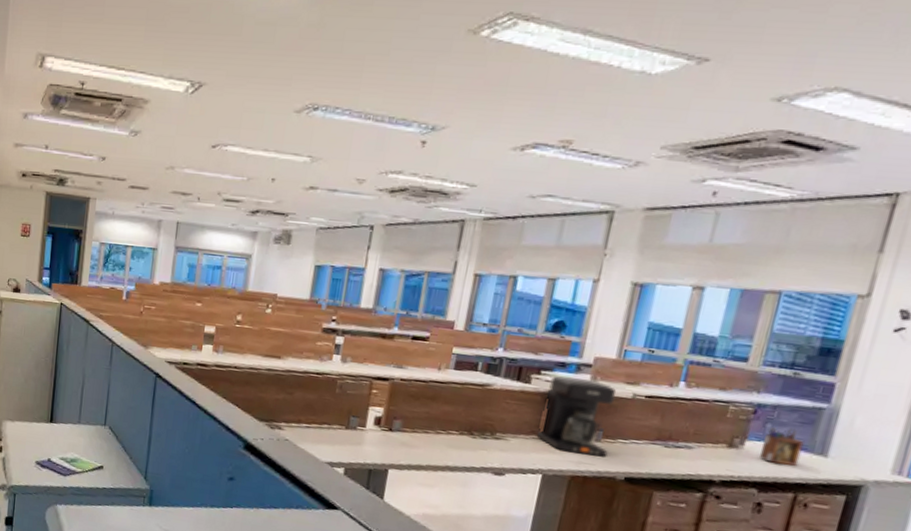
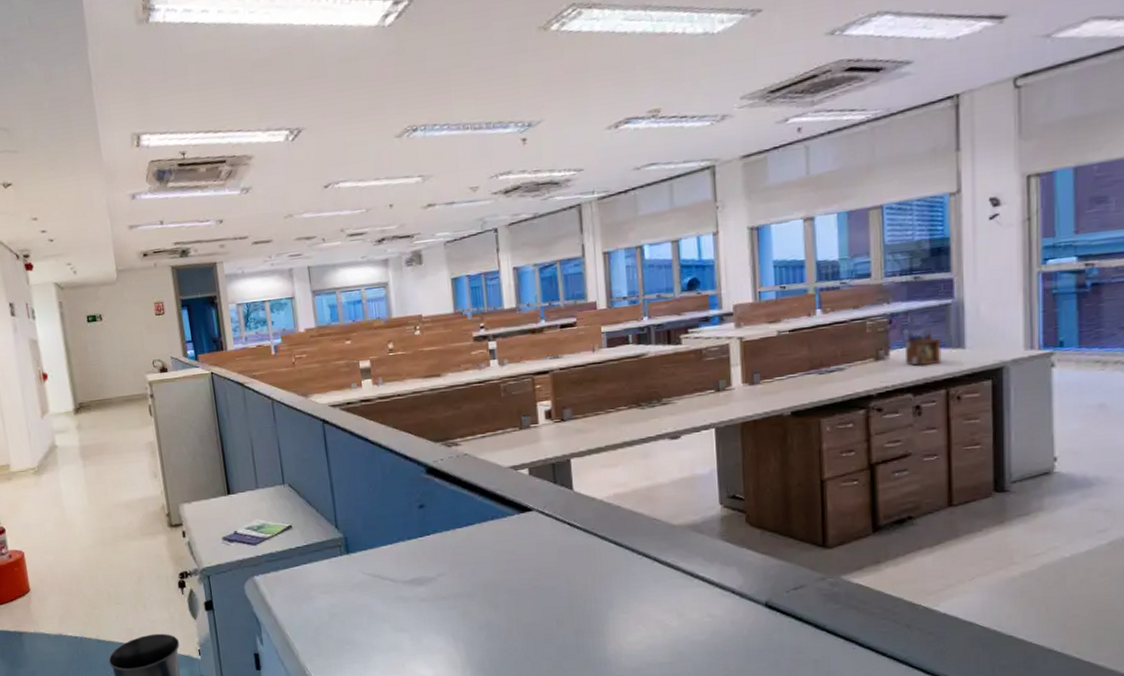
coffee maker: present [536,376,617,457] -> none [699,326,769,402]

